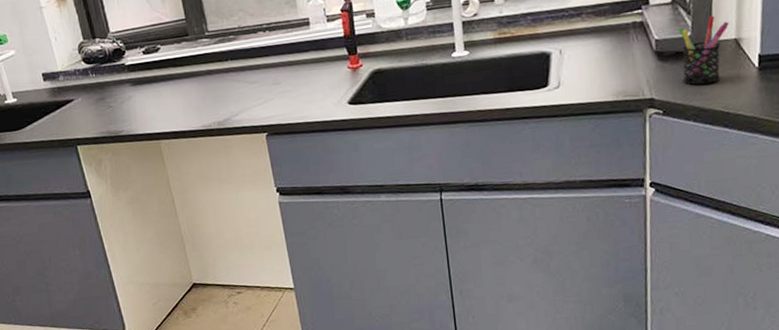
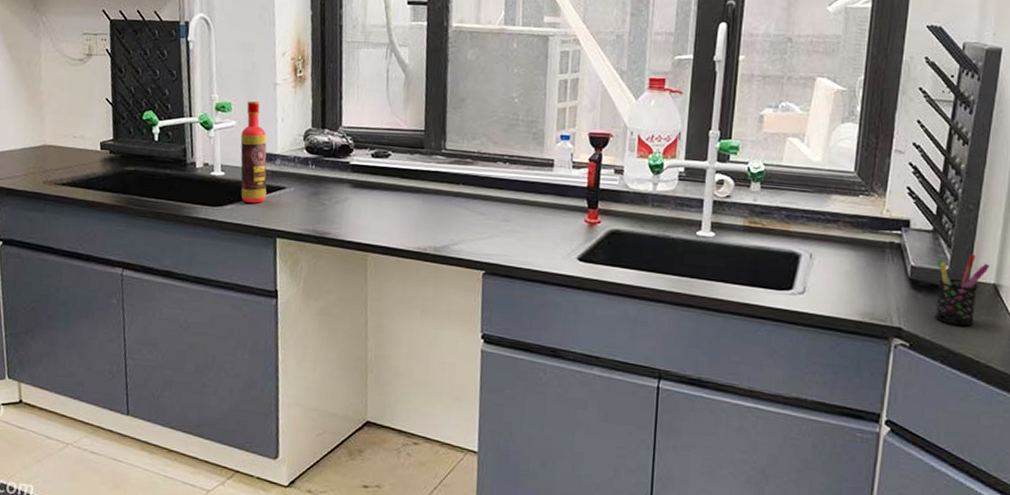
bottle: none [20,28,59,121] -> present [240,101,267,203]

